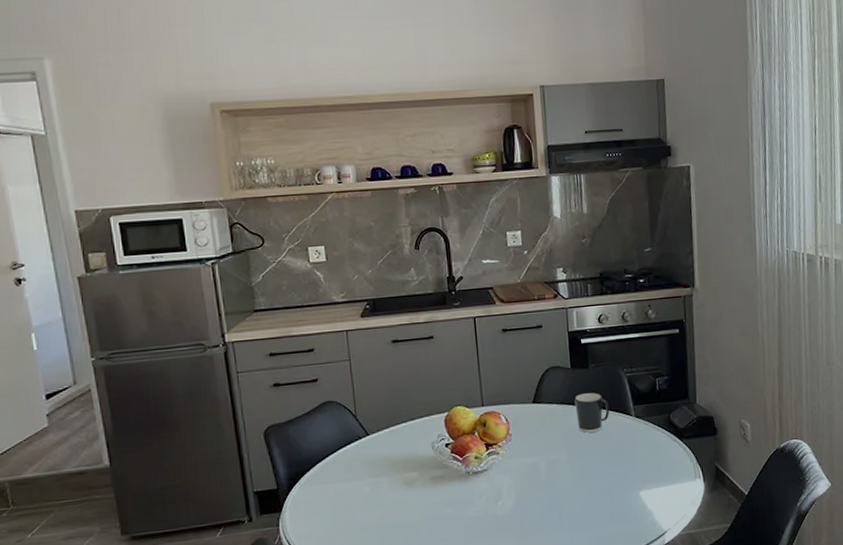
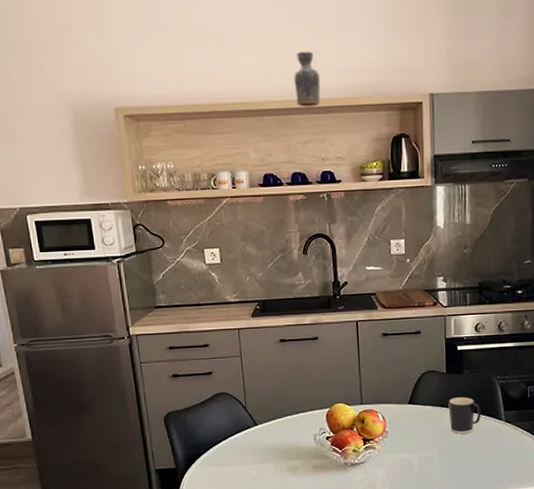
ceramic jug: none [401,45,430,100] -> present [294,51,321,107]

